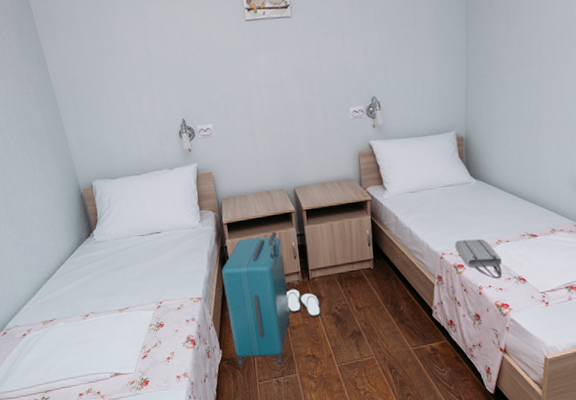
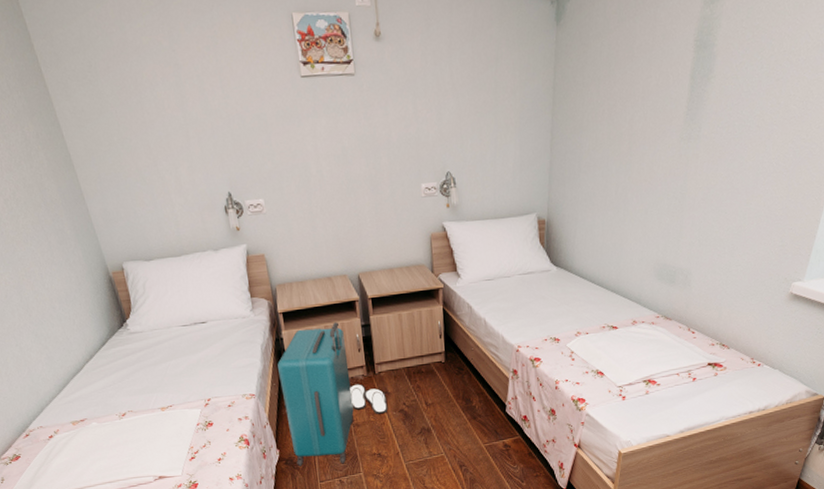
tote bag: present [455,238,503,279] -> none [532,330,581,373]

